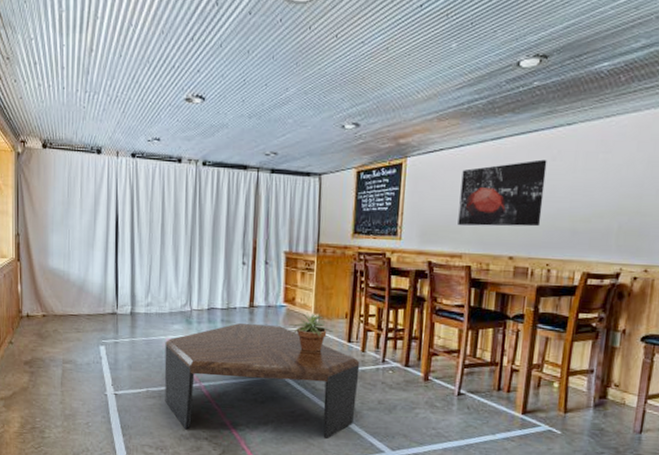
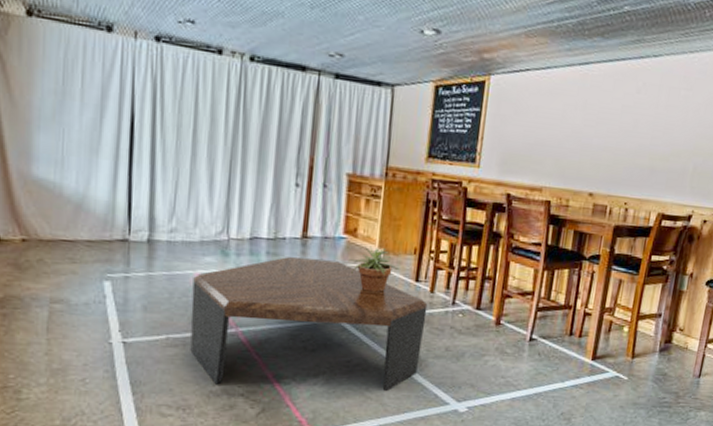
wall art: present [458,159,547,227] -> none [540,90,632,163]

